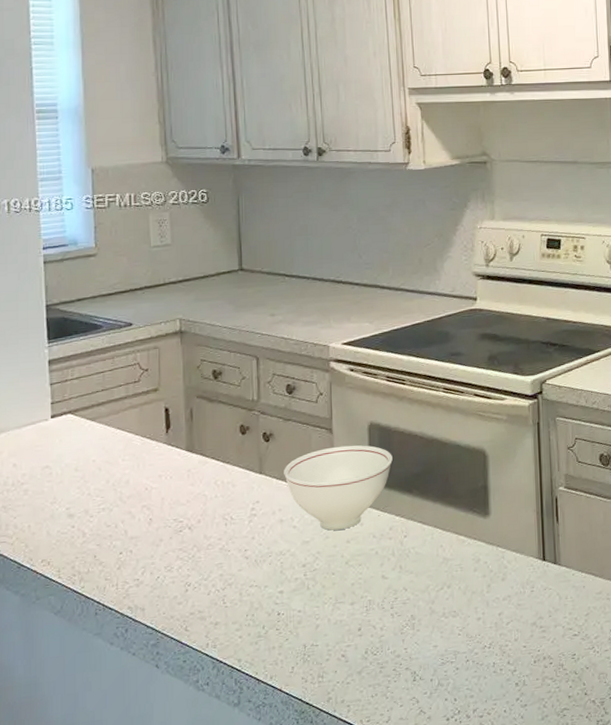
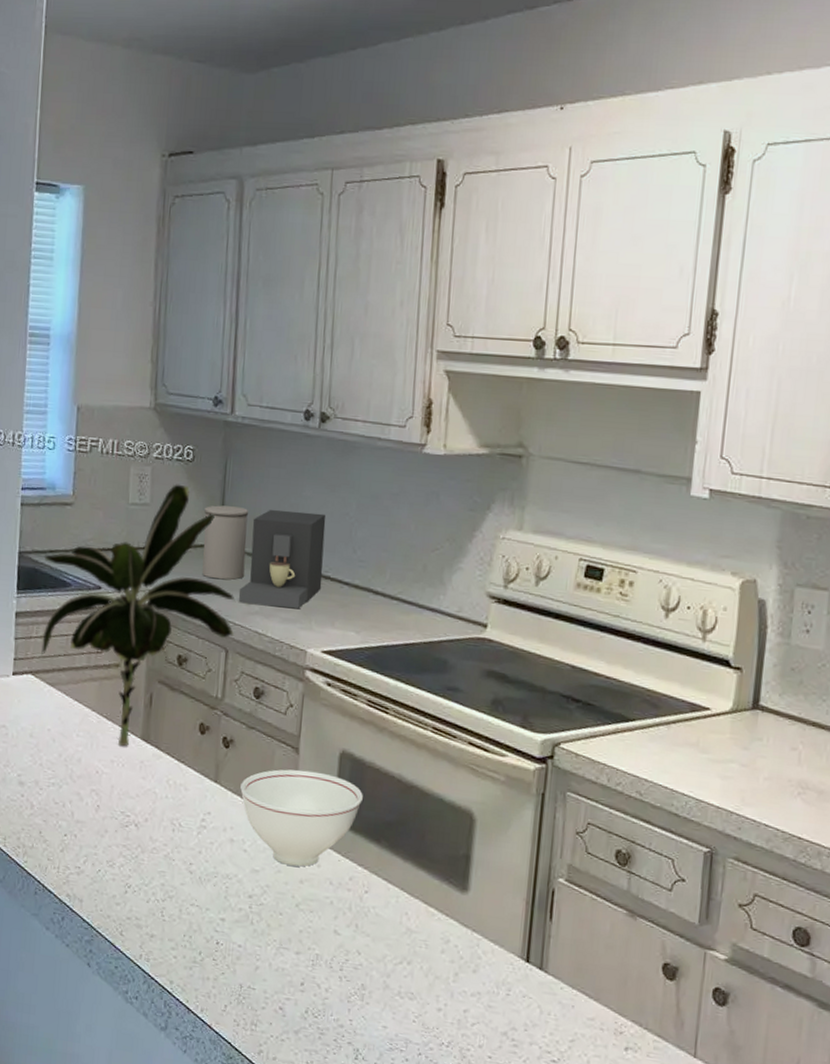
plant: none [72,223,263,460] -> present [41,484,235,746]
canister: none [223,235,266,299] -> present [202,505,249,580]
coffee maker: none [262,230,336,316] -> present [239,510,326,609]

